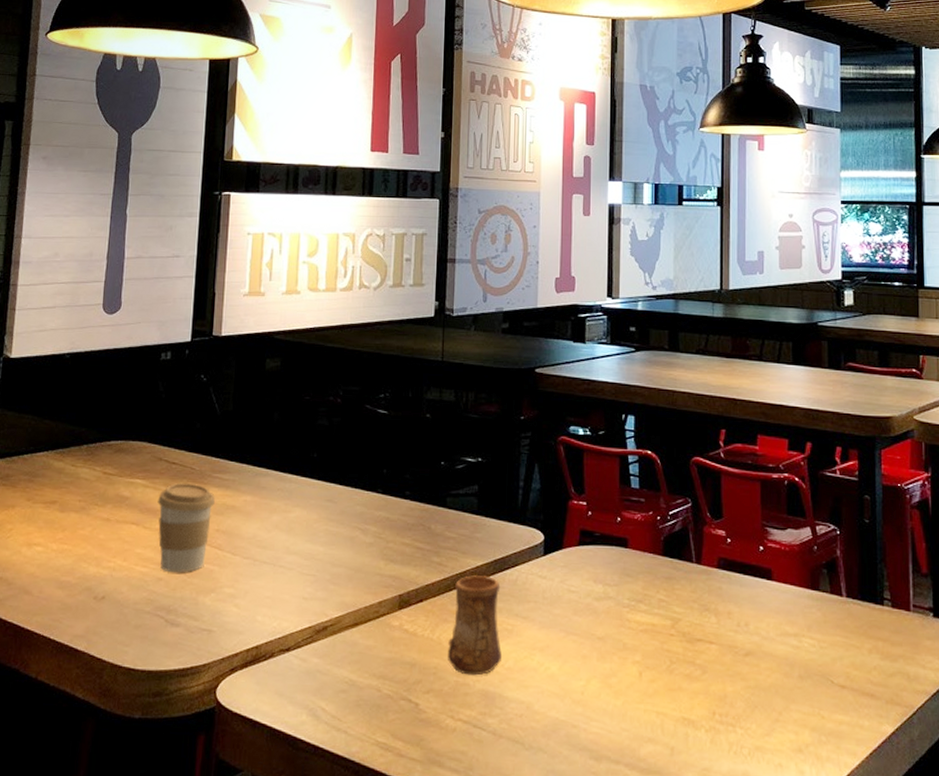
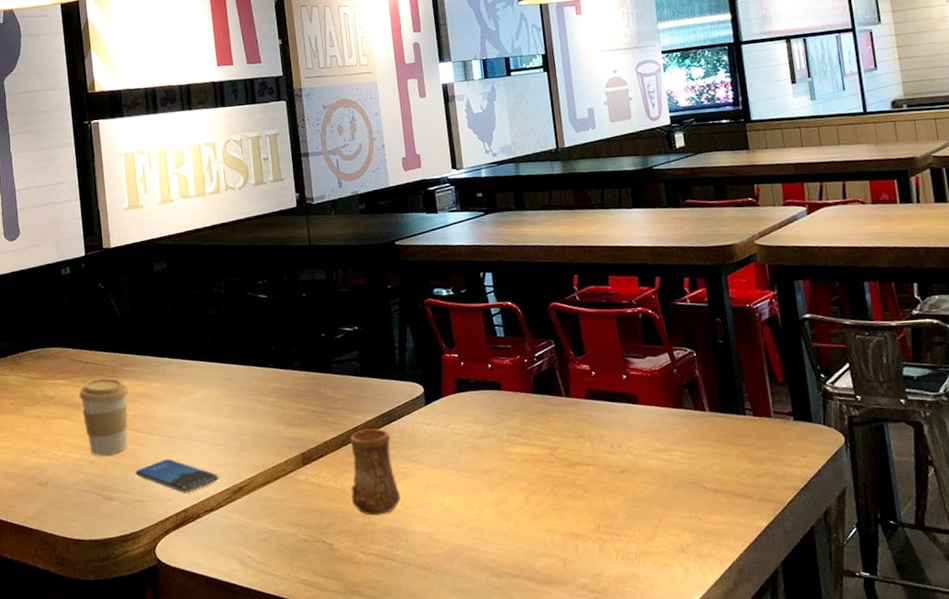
smartphone: none [207,584,303,627] -> present [135,458,220,494]

